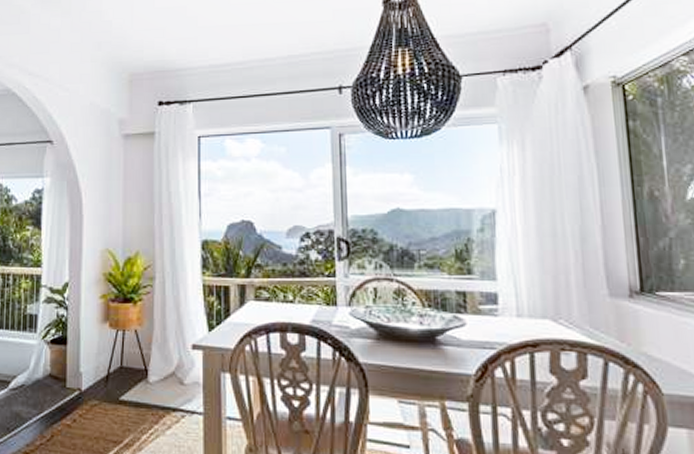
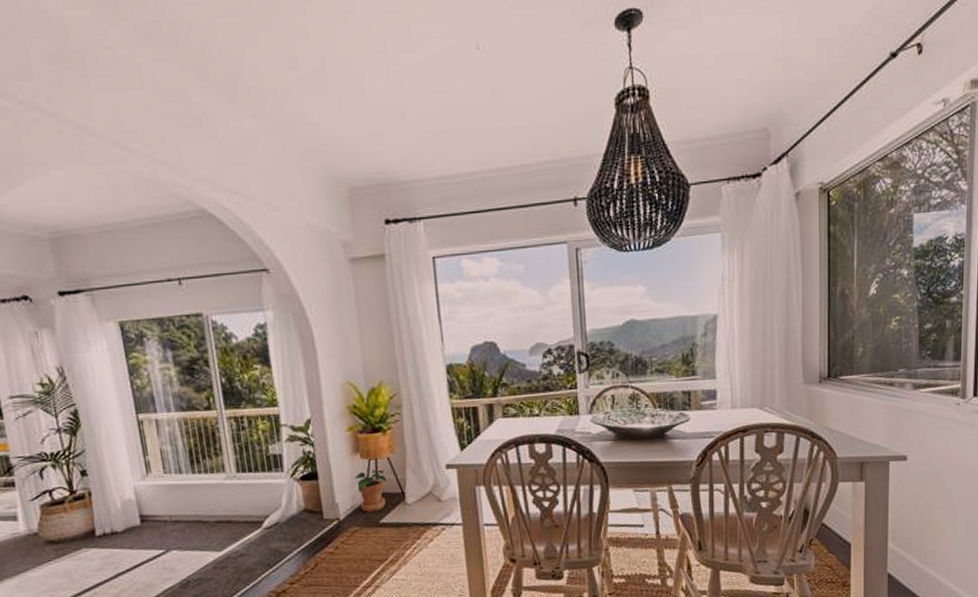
potted plant: none [100,341,132,386] -> present [353,470,387,512]

